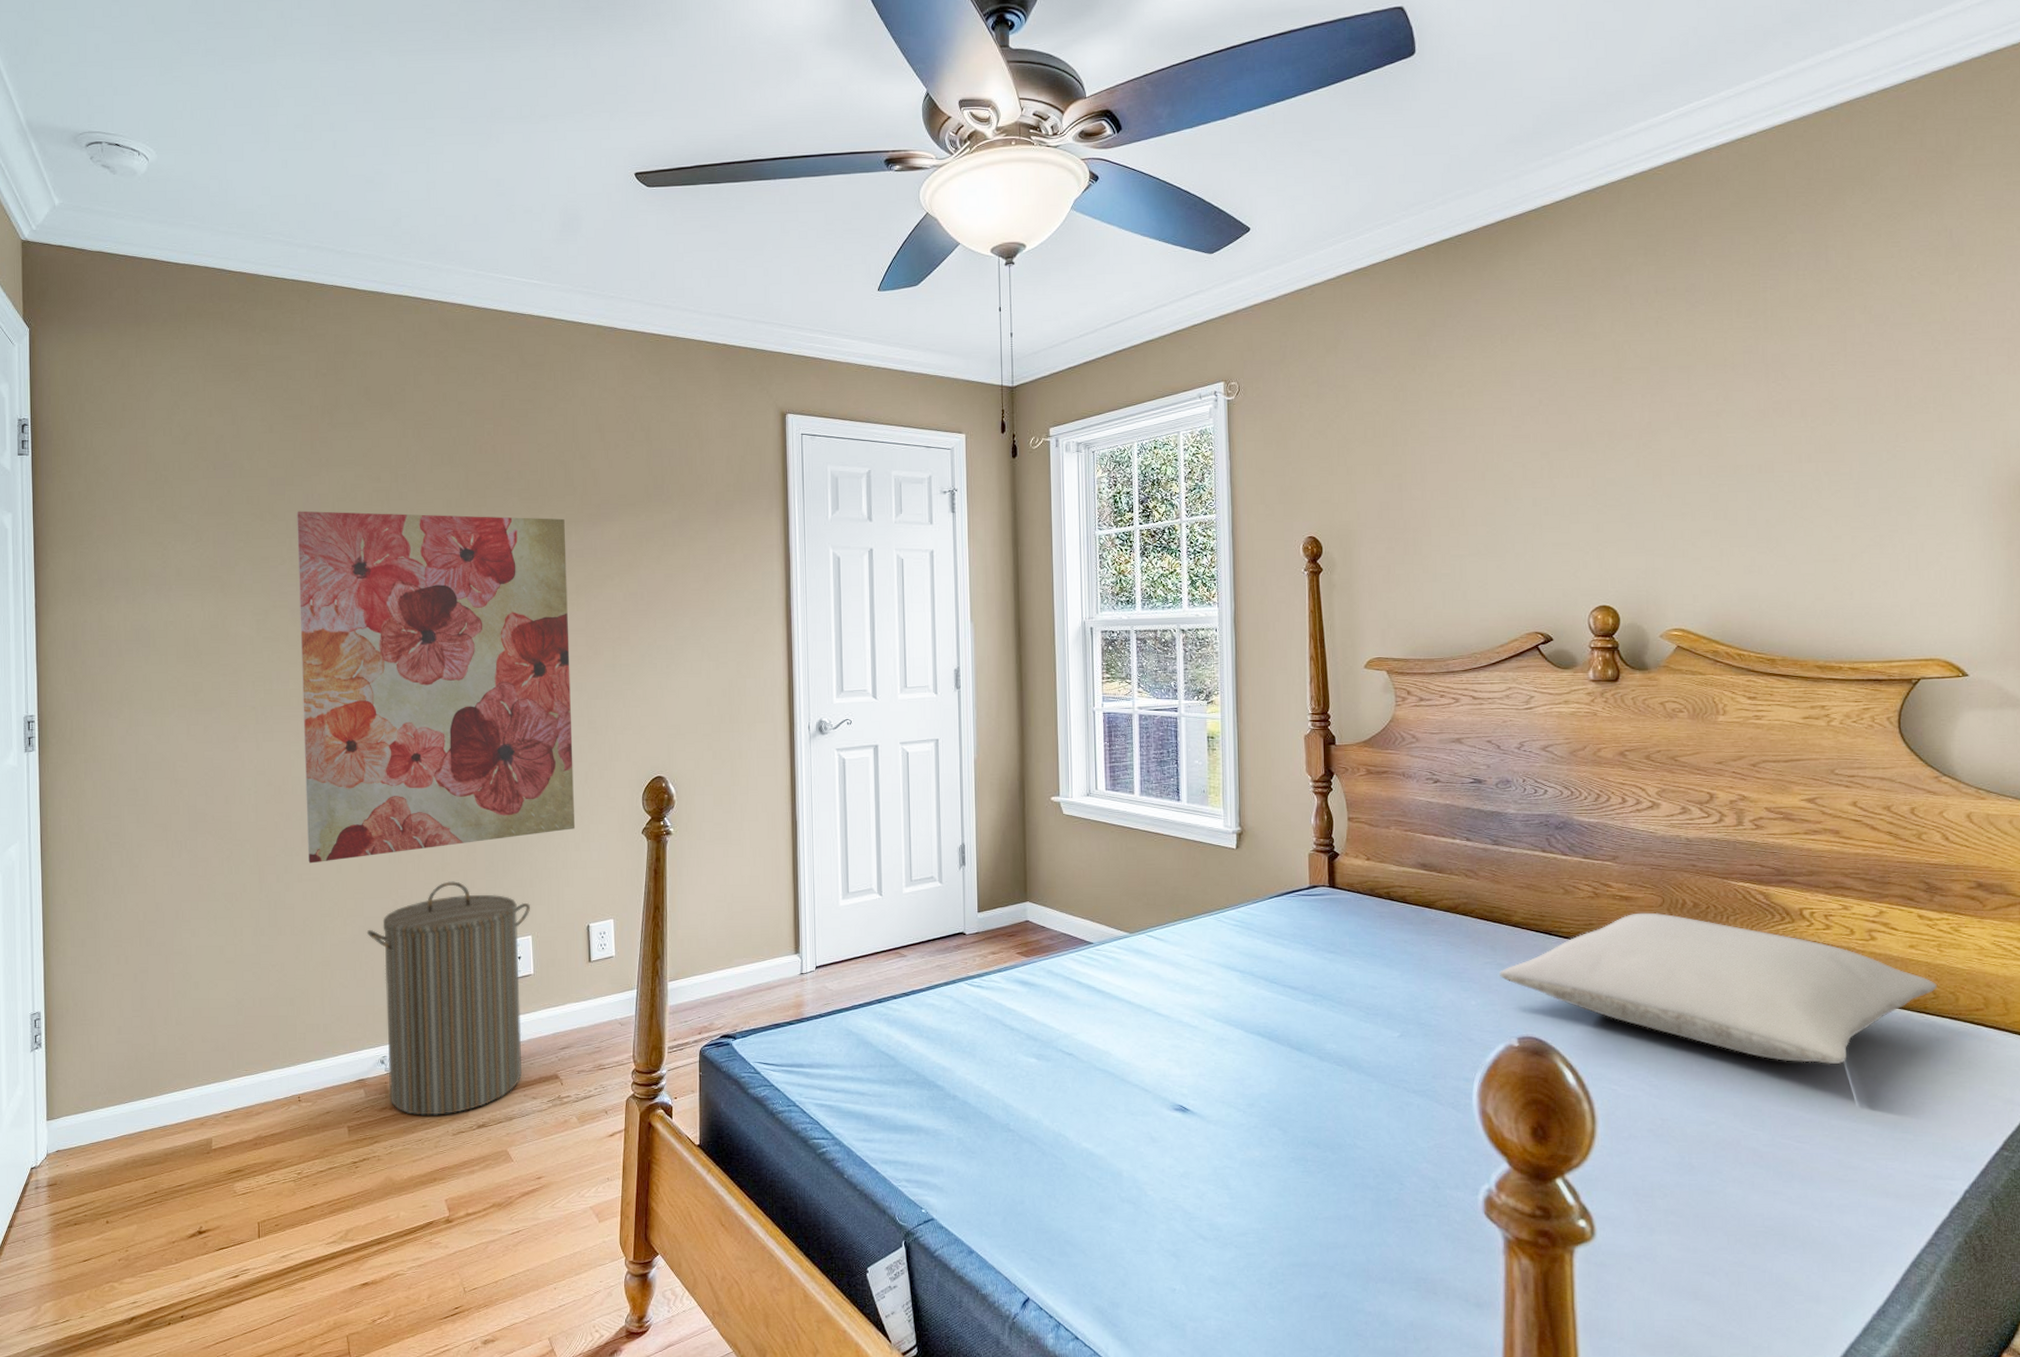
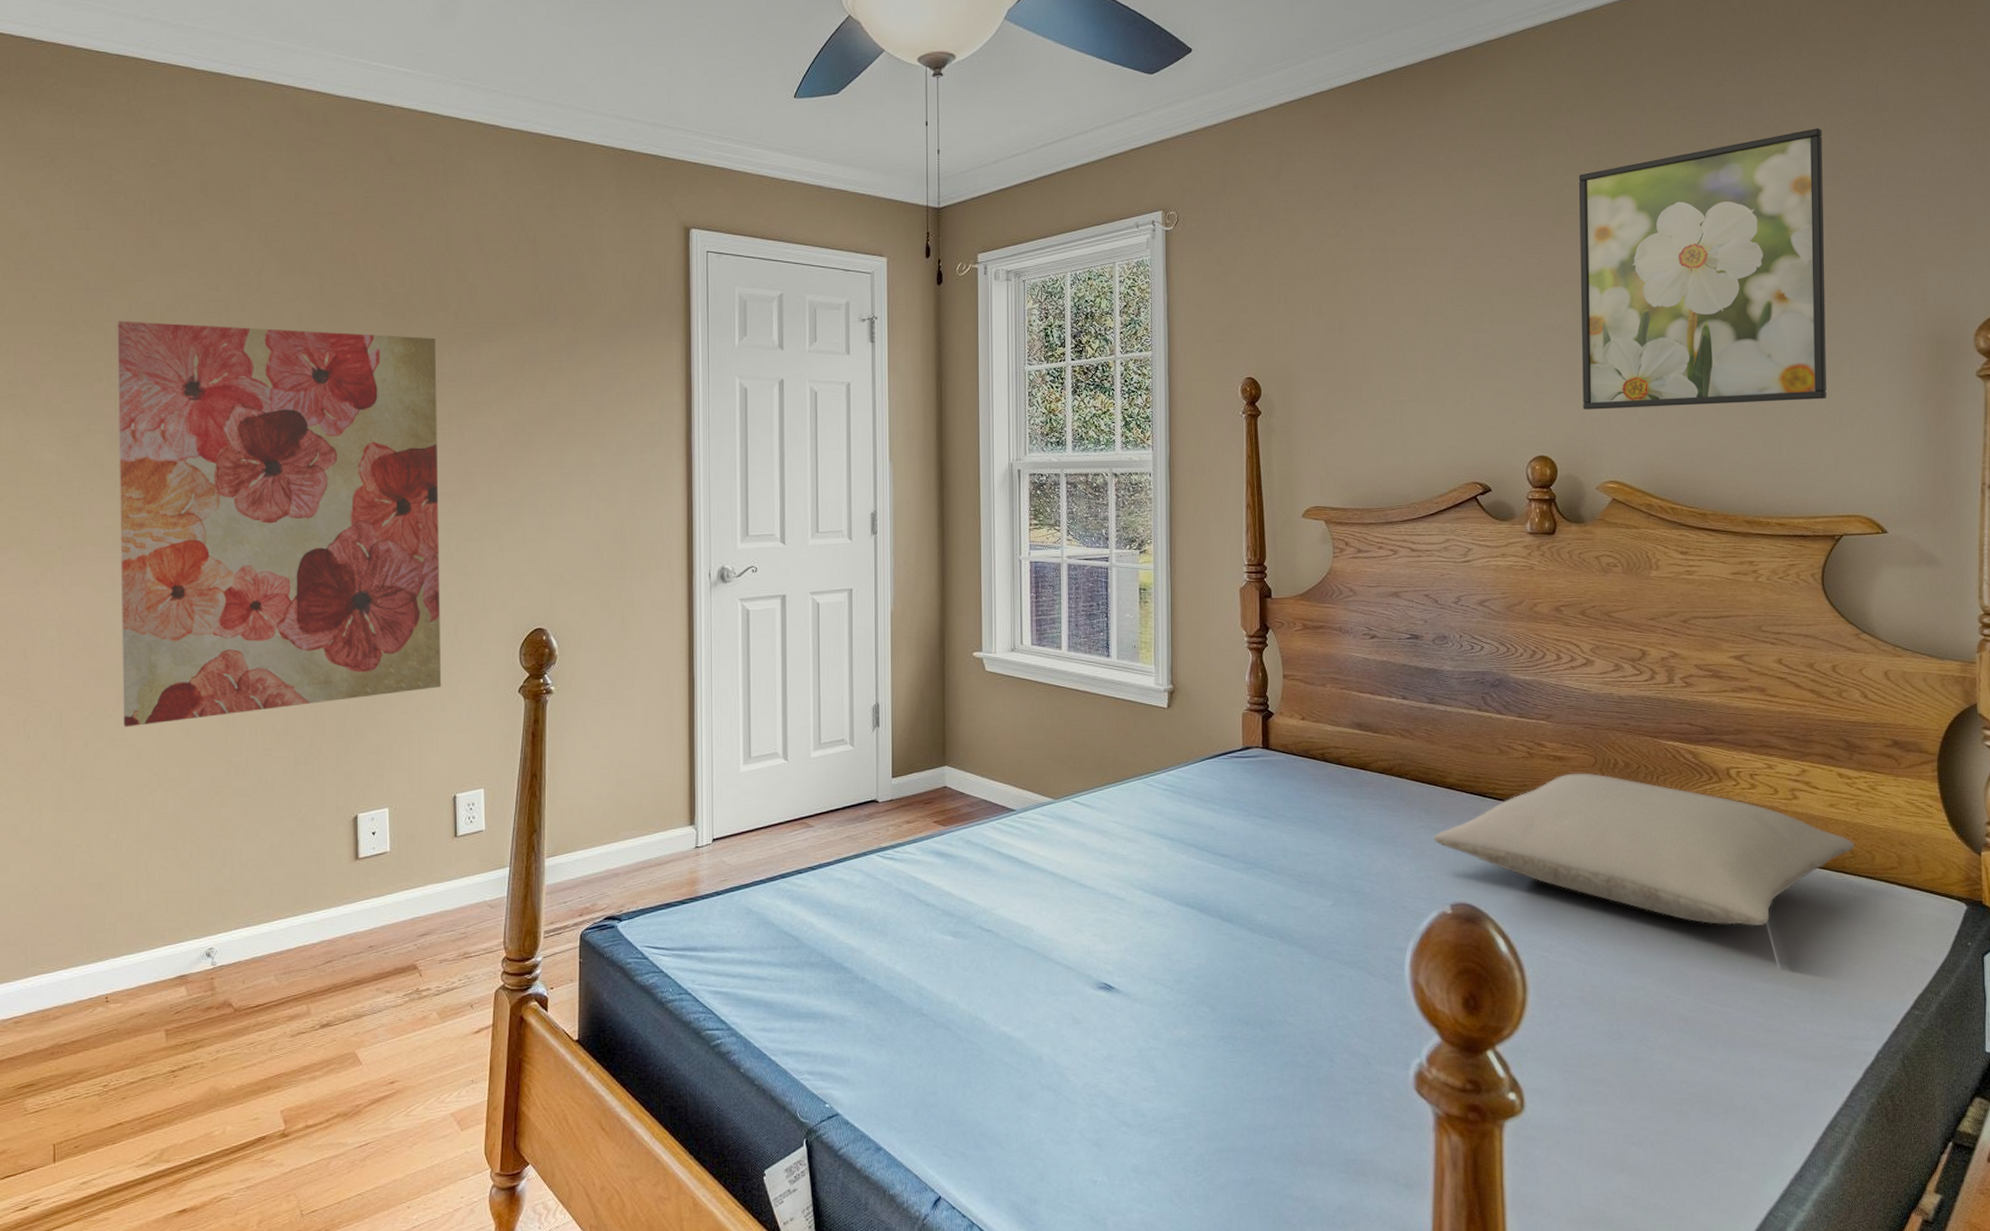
laundry hamper: present [366,881,530,1116] -> none [192,747,387,1015]
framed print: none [1637,276,1901,560] -> present [1578,128,1826,410]

